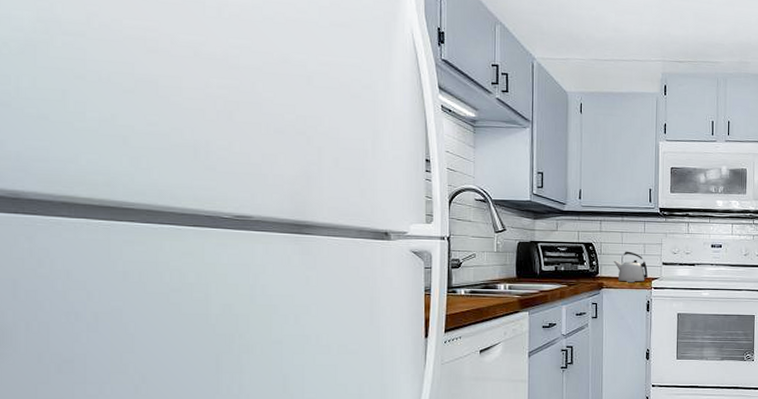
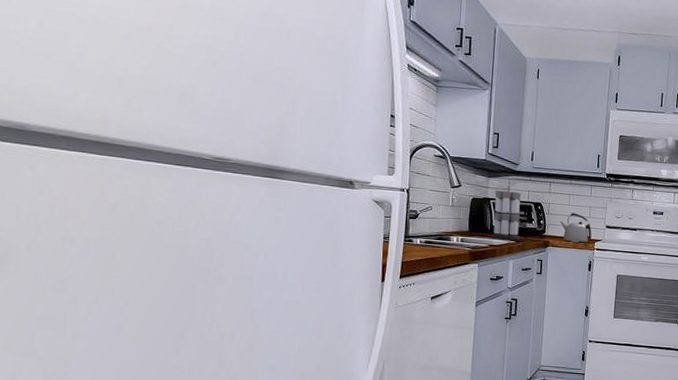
spice rack: none [541,225,572,284] -> present [491,184,522,240]

